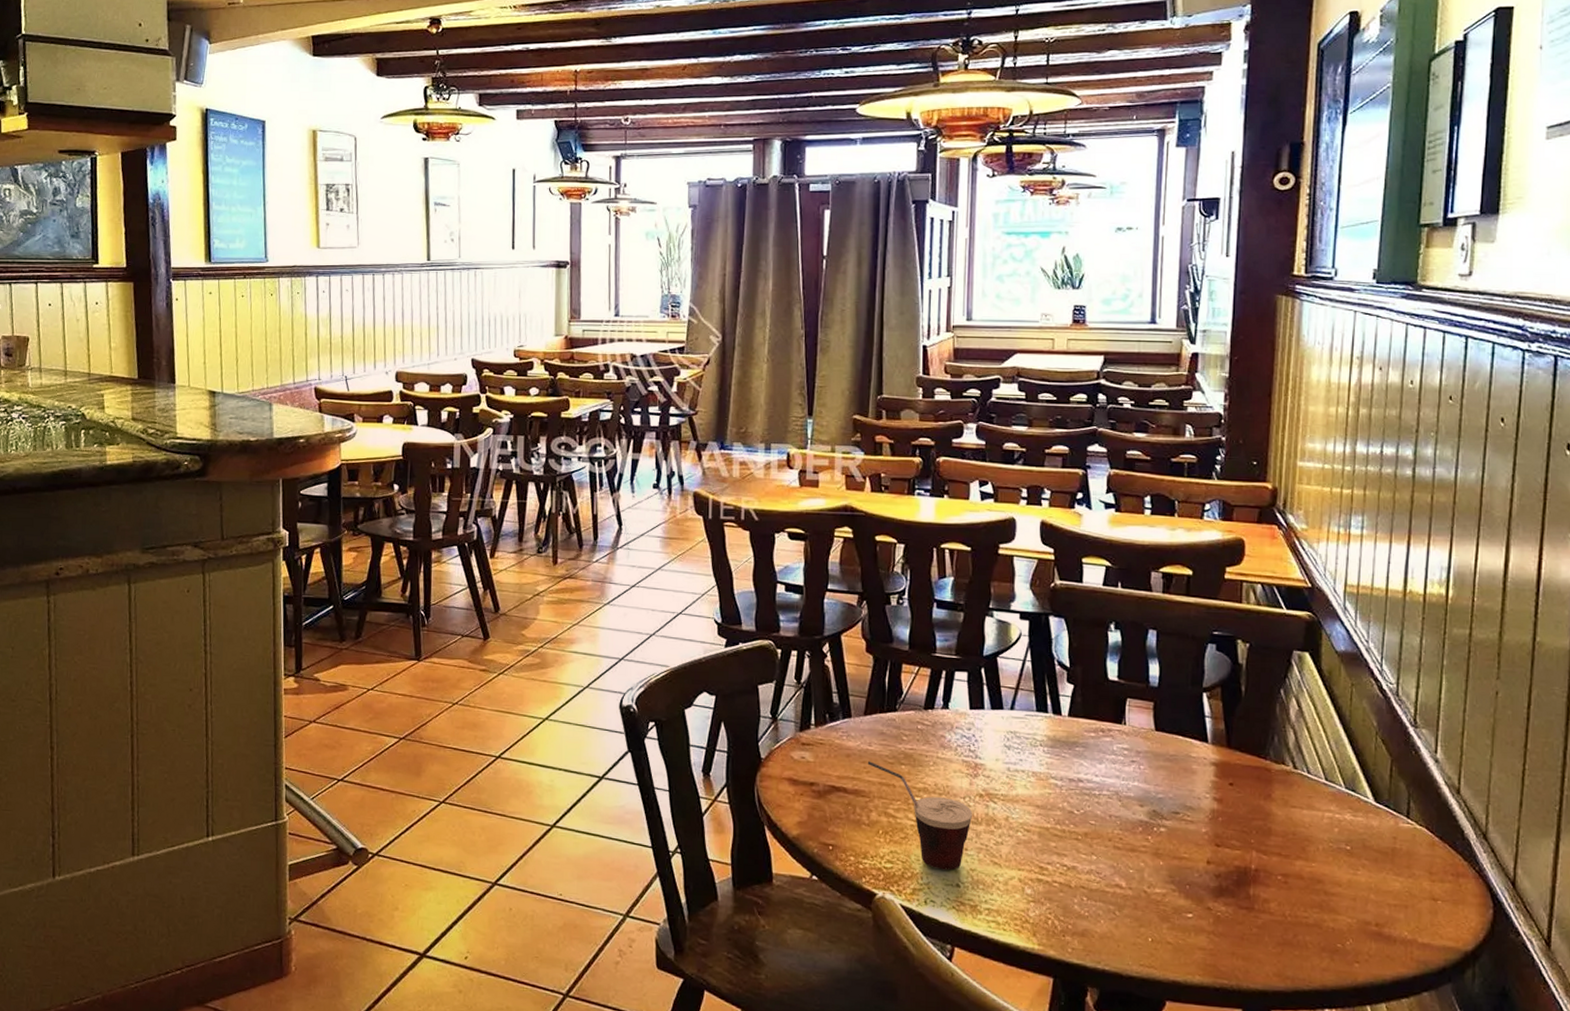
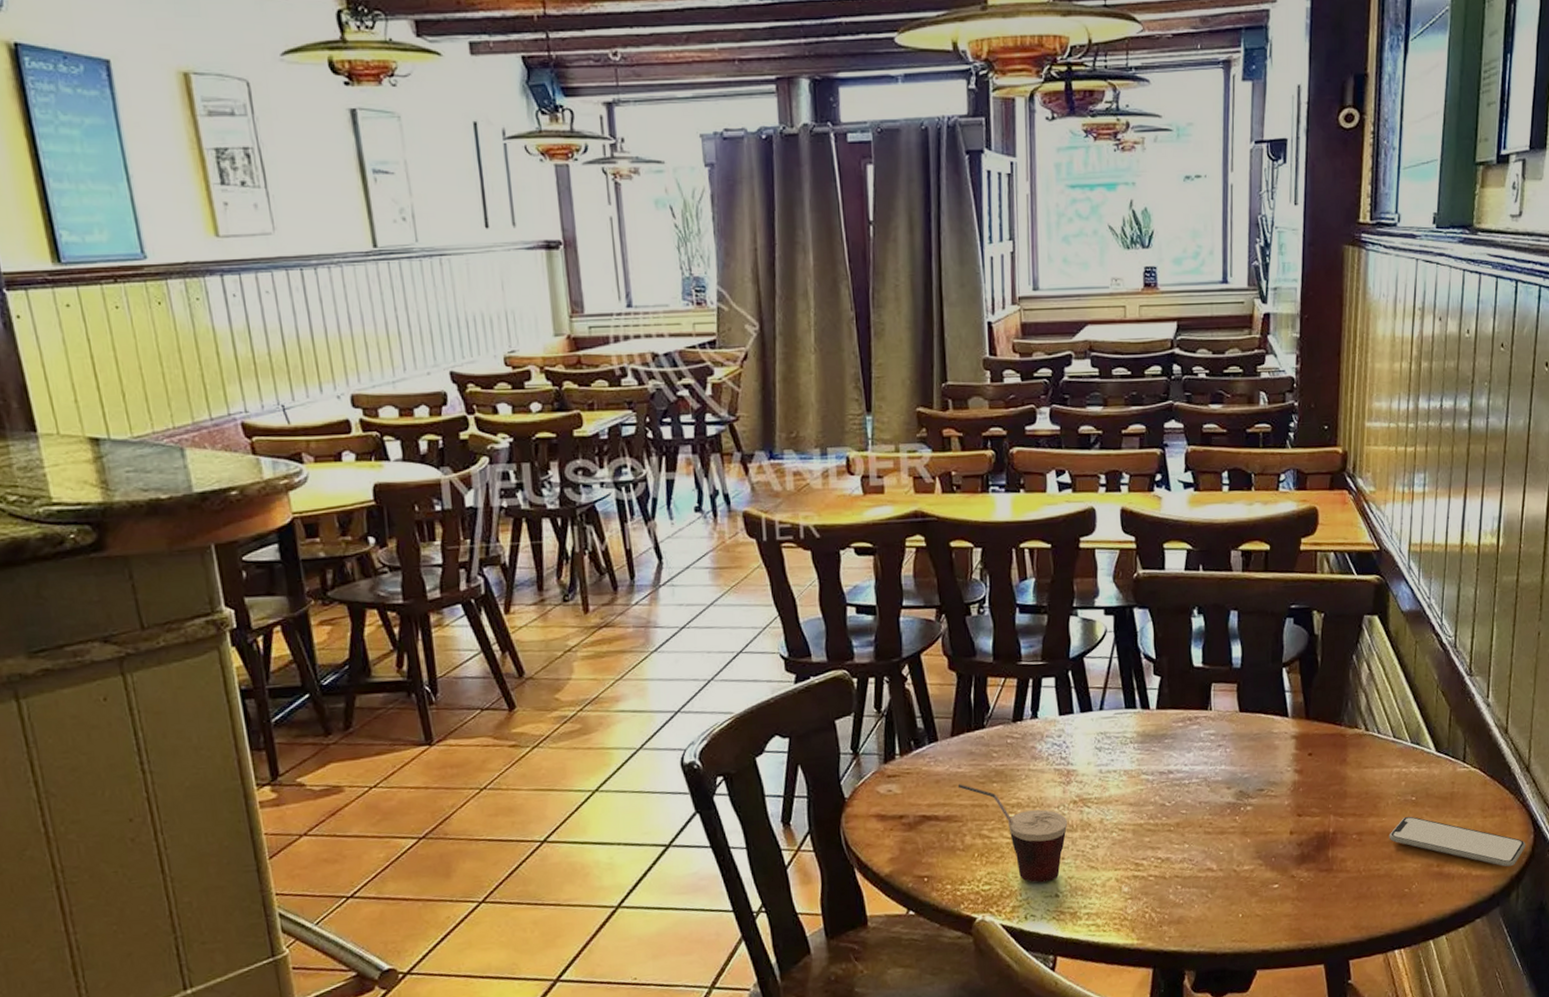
smartphone: none [1319,865,1484,941] -> present [1389,816,1526,867]

